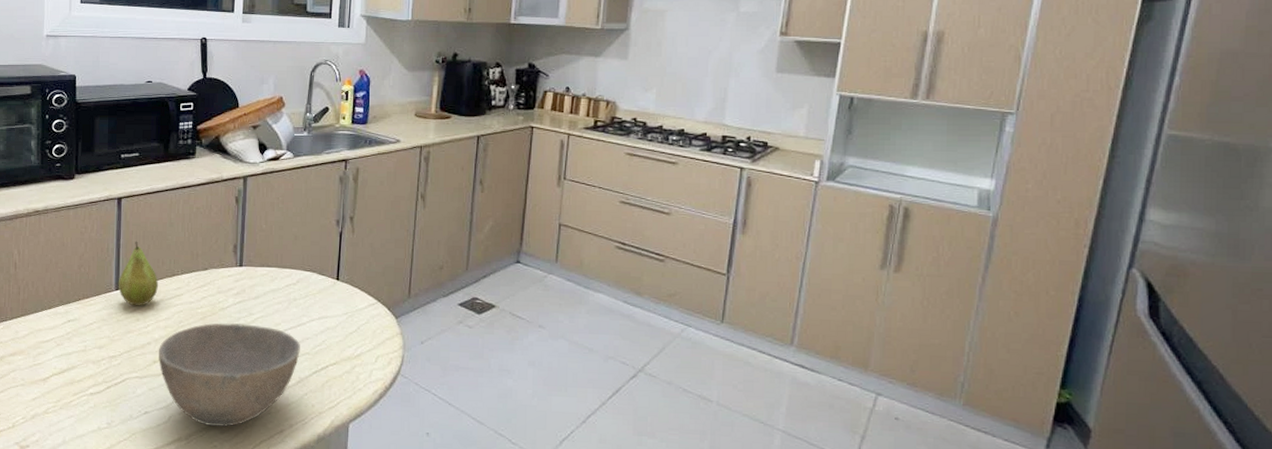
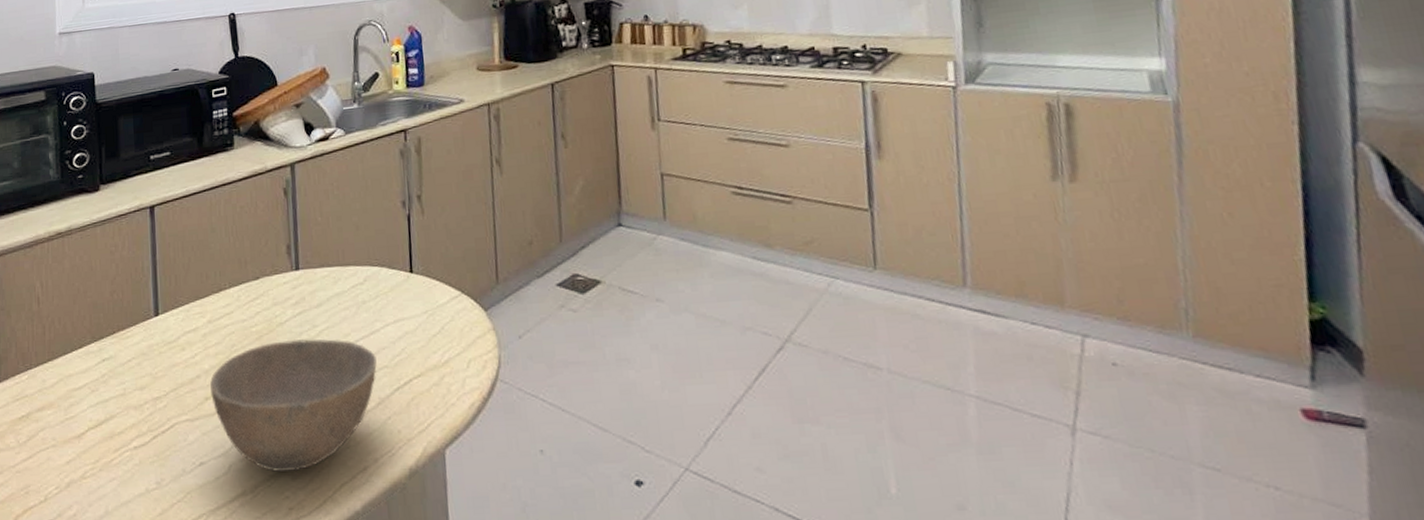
fruit: present [118,241,158,306] -> none [157,254,204,333]

